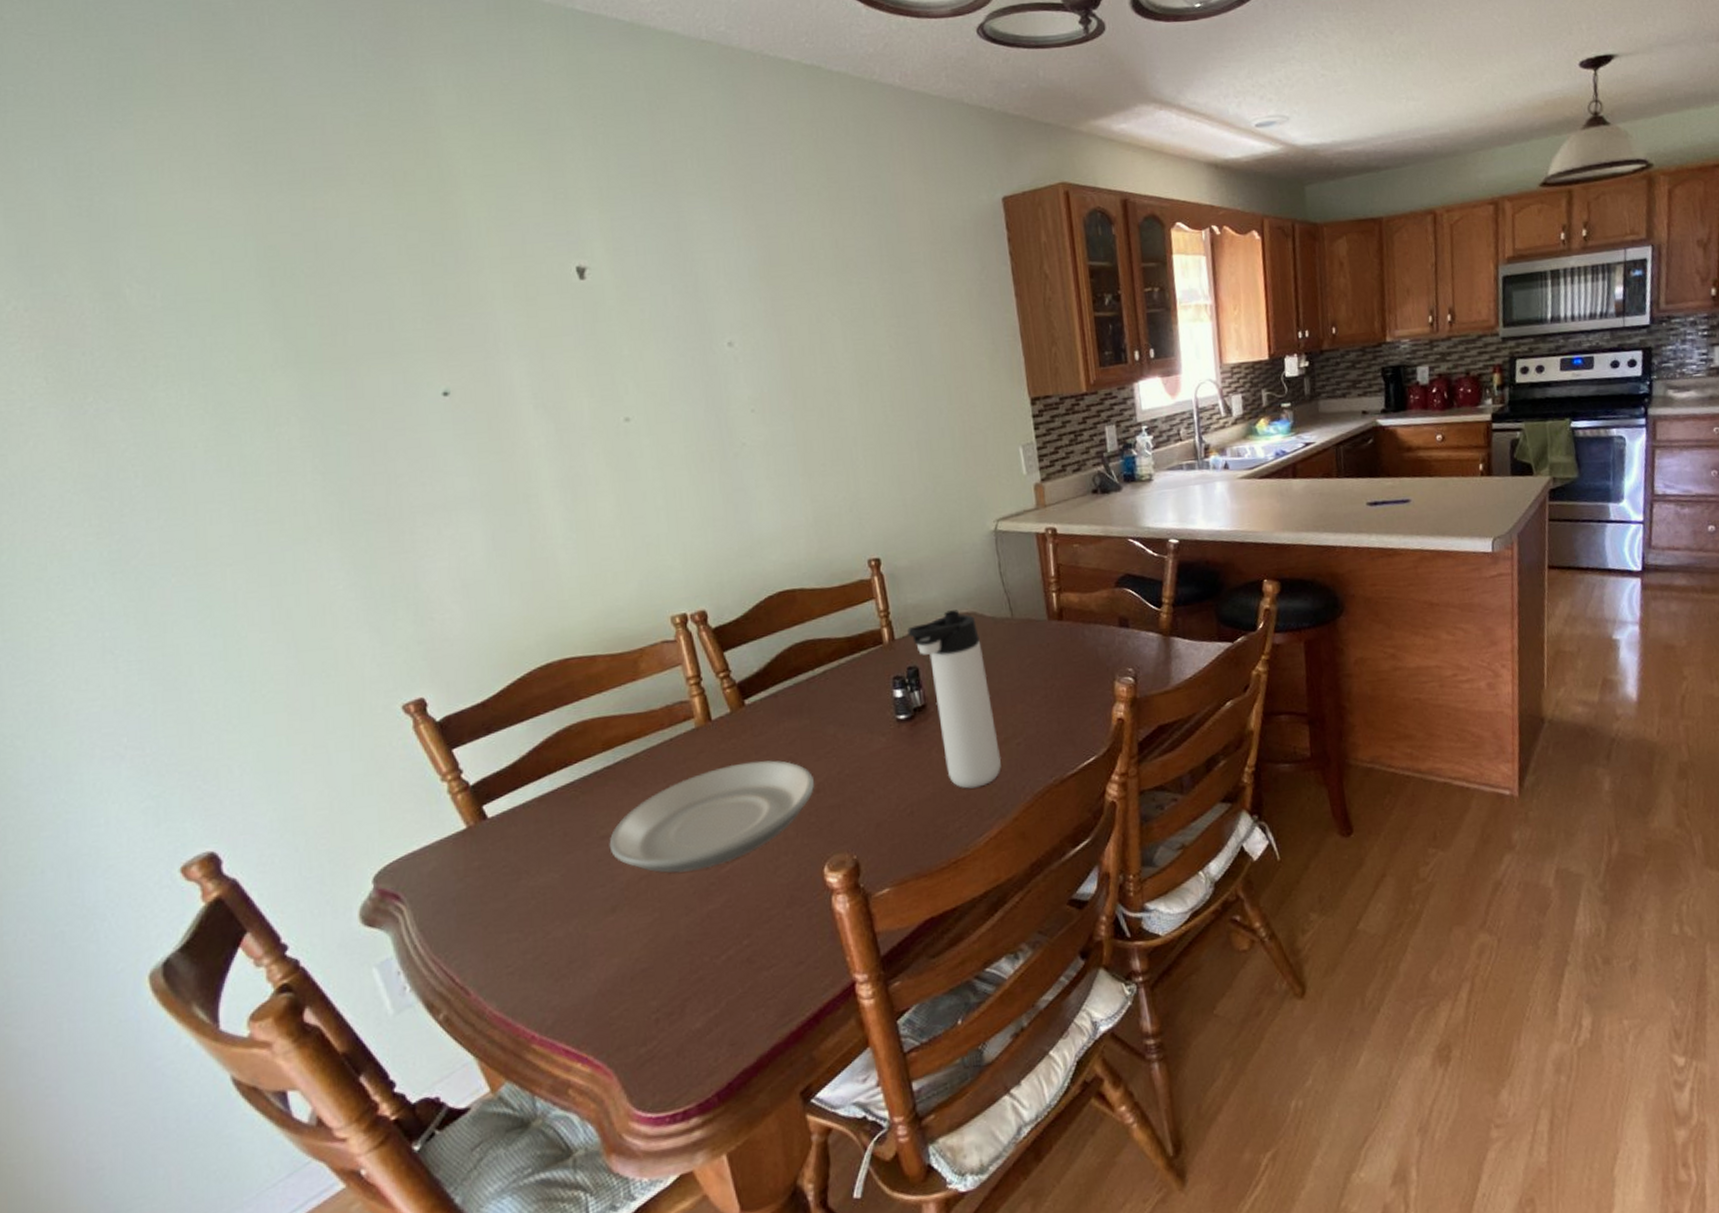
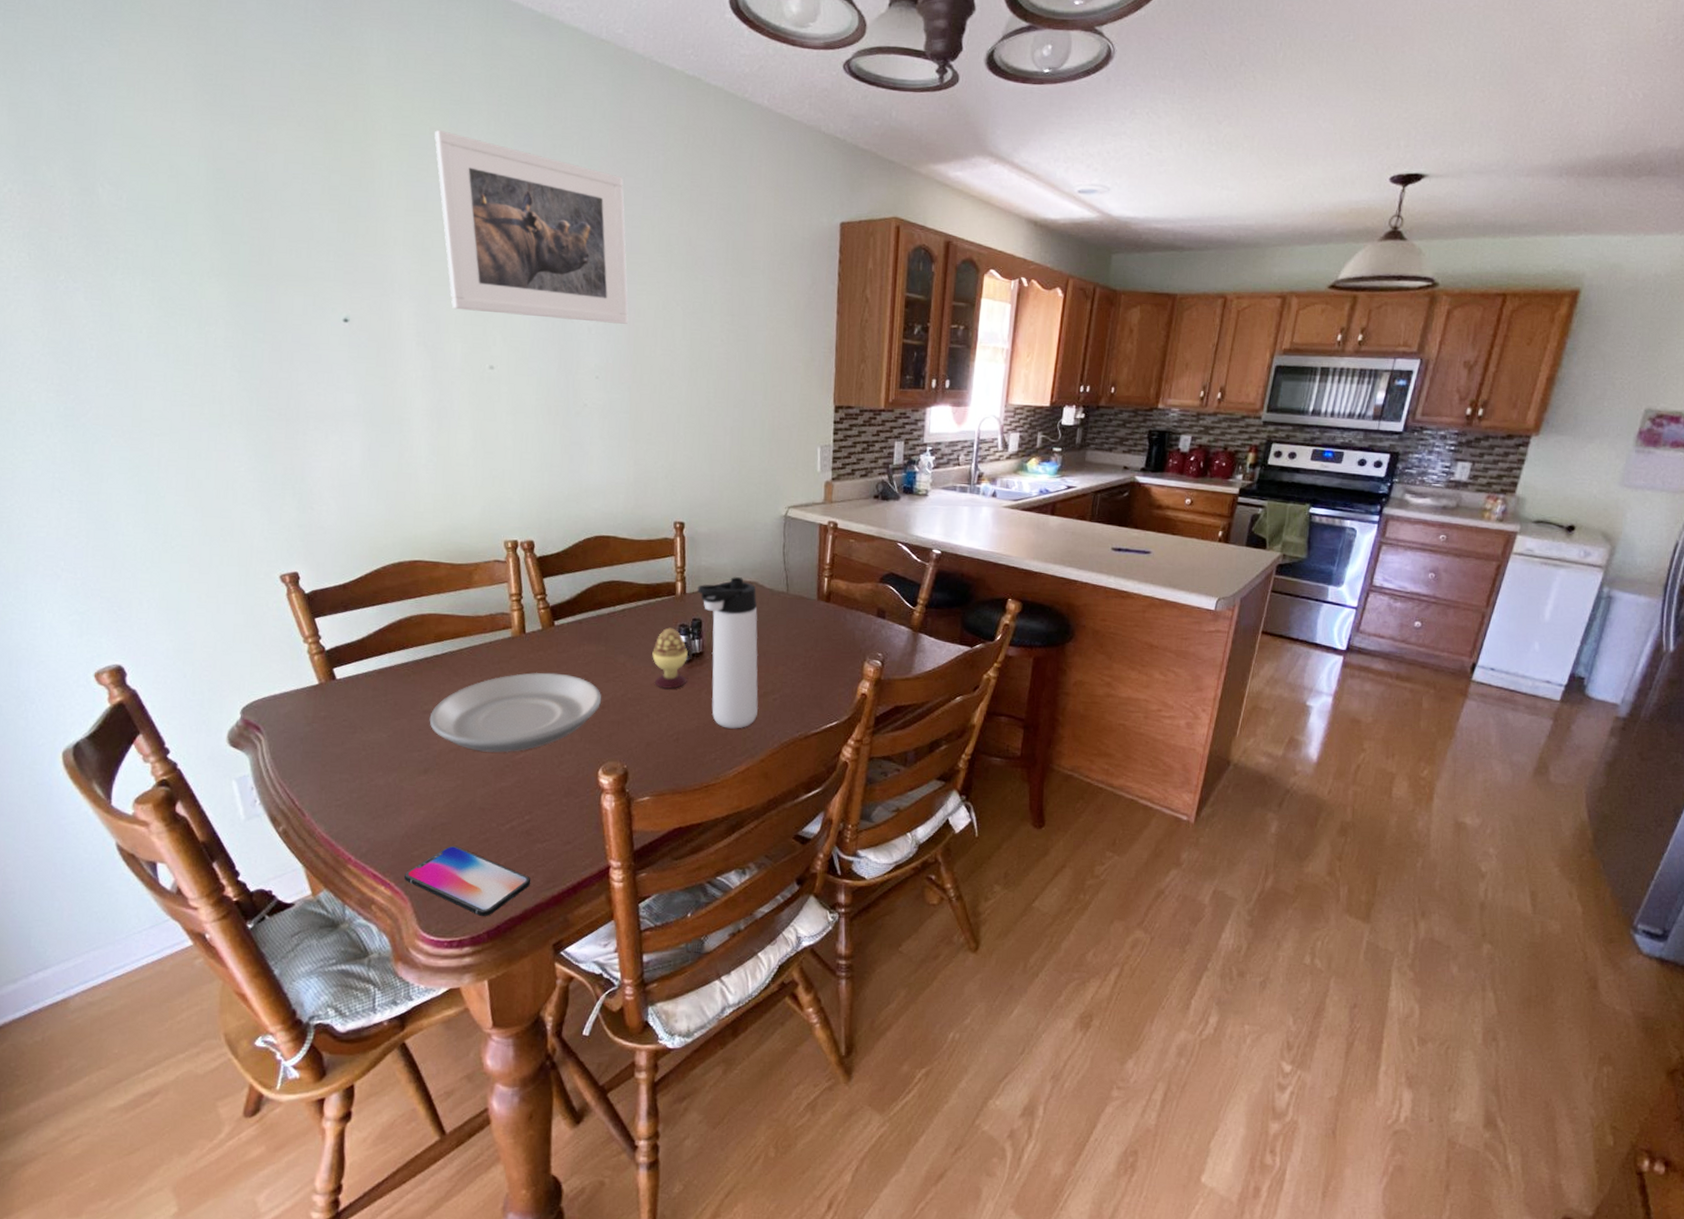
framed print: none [524,164,780,361] -> present [434,130,629,324]
smartphone: none [603,993,762,1076] -> present [403,845,531,917]
decorative egg: none [866,682,913,756] -> present [652,627,688,690]

